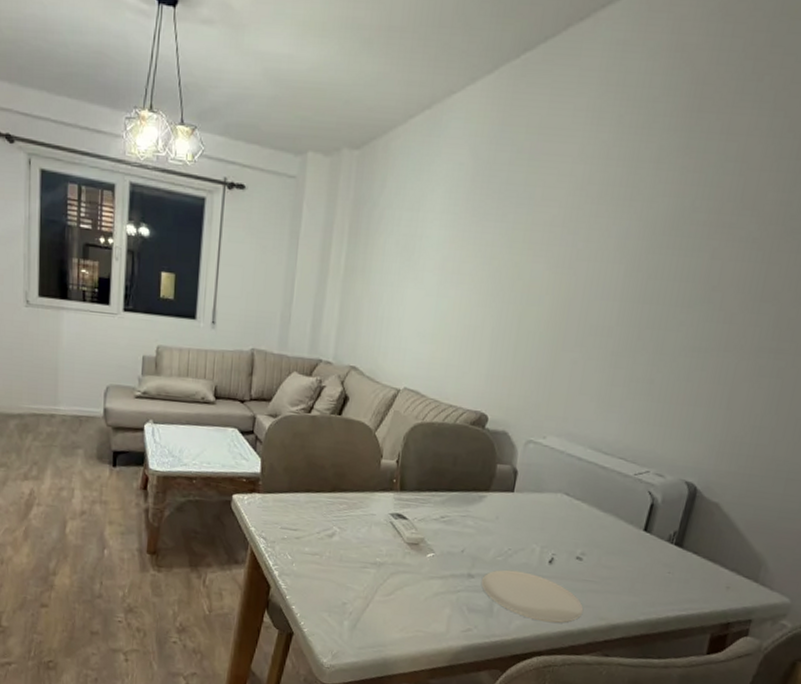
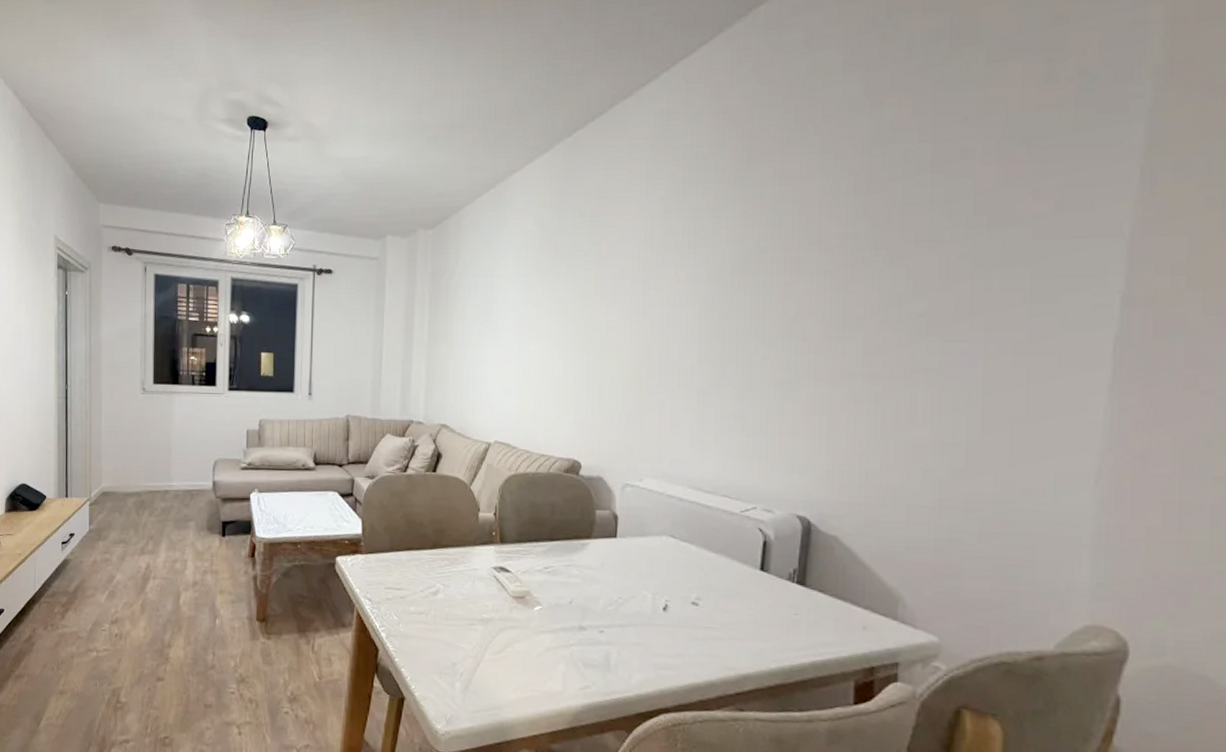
plate: present [481,569,584,624] -> none [593,619,708,676]

